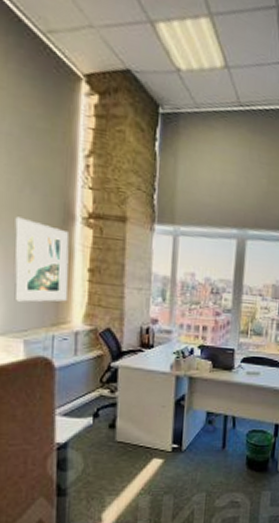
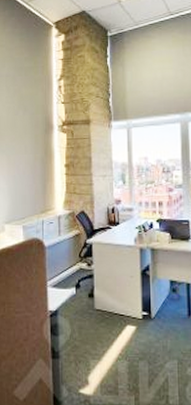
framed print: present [14,216,70,302] -> none [14,133,52,196]

